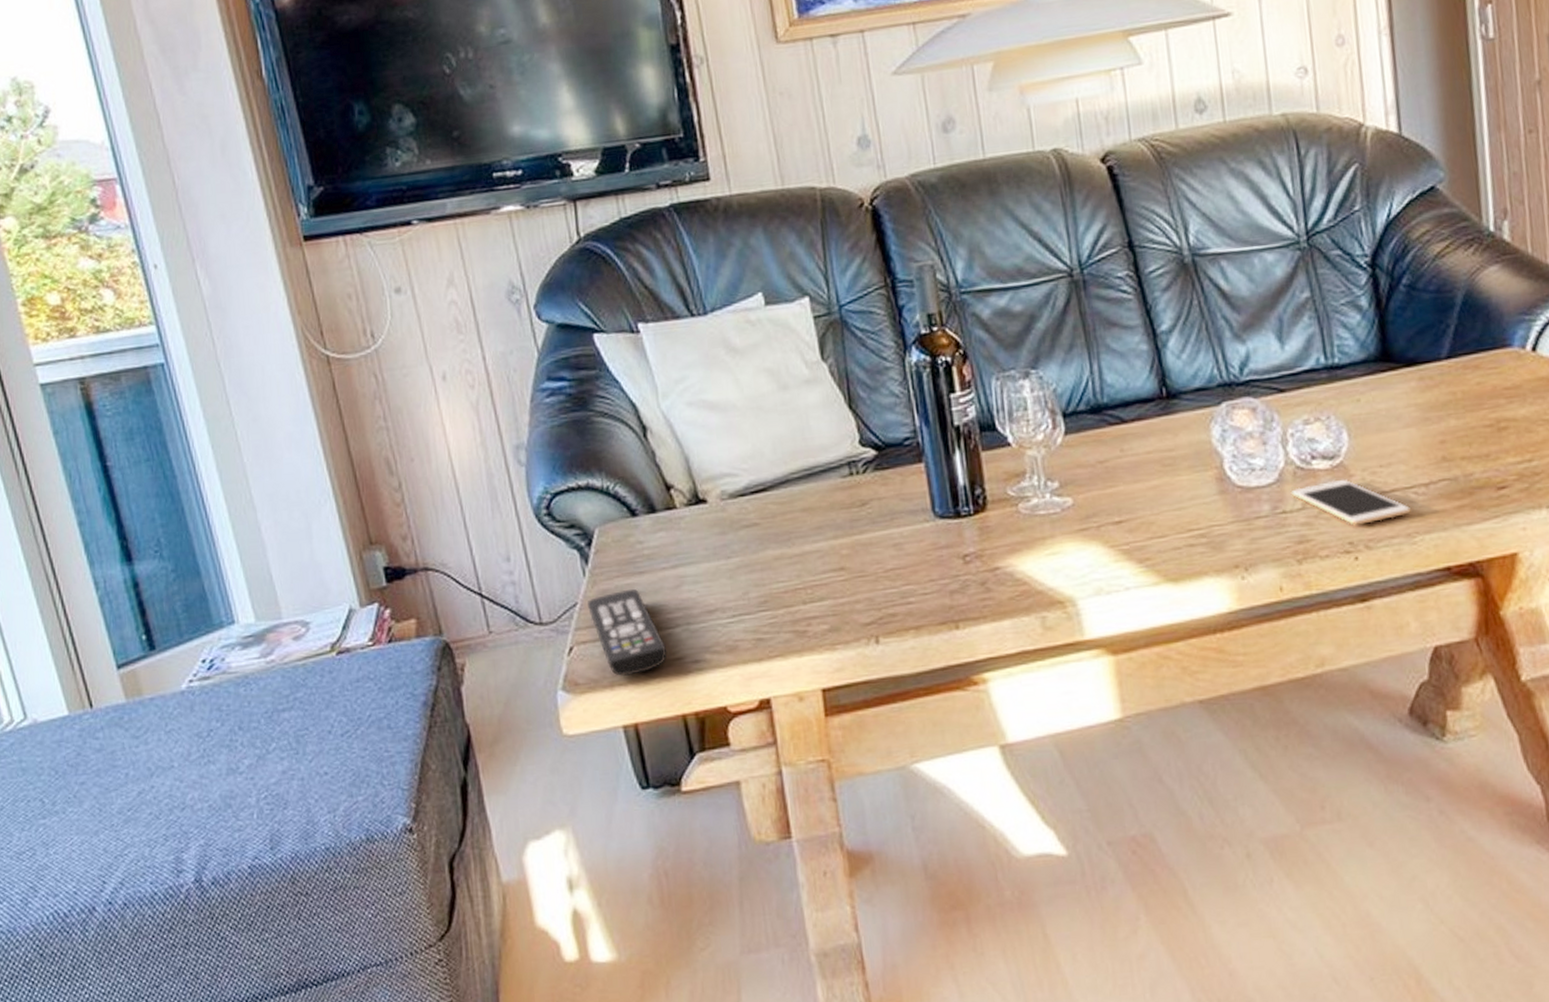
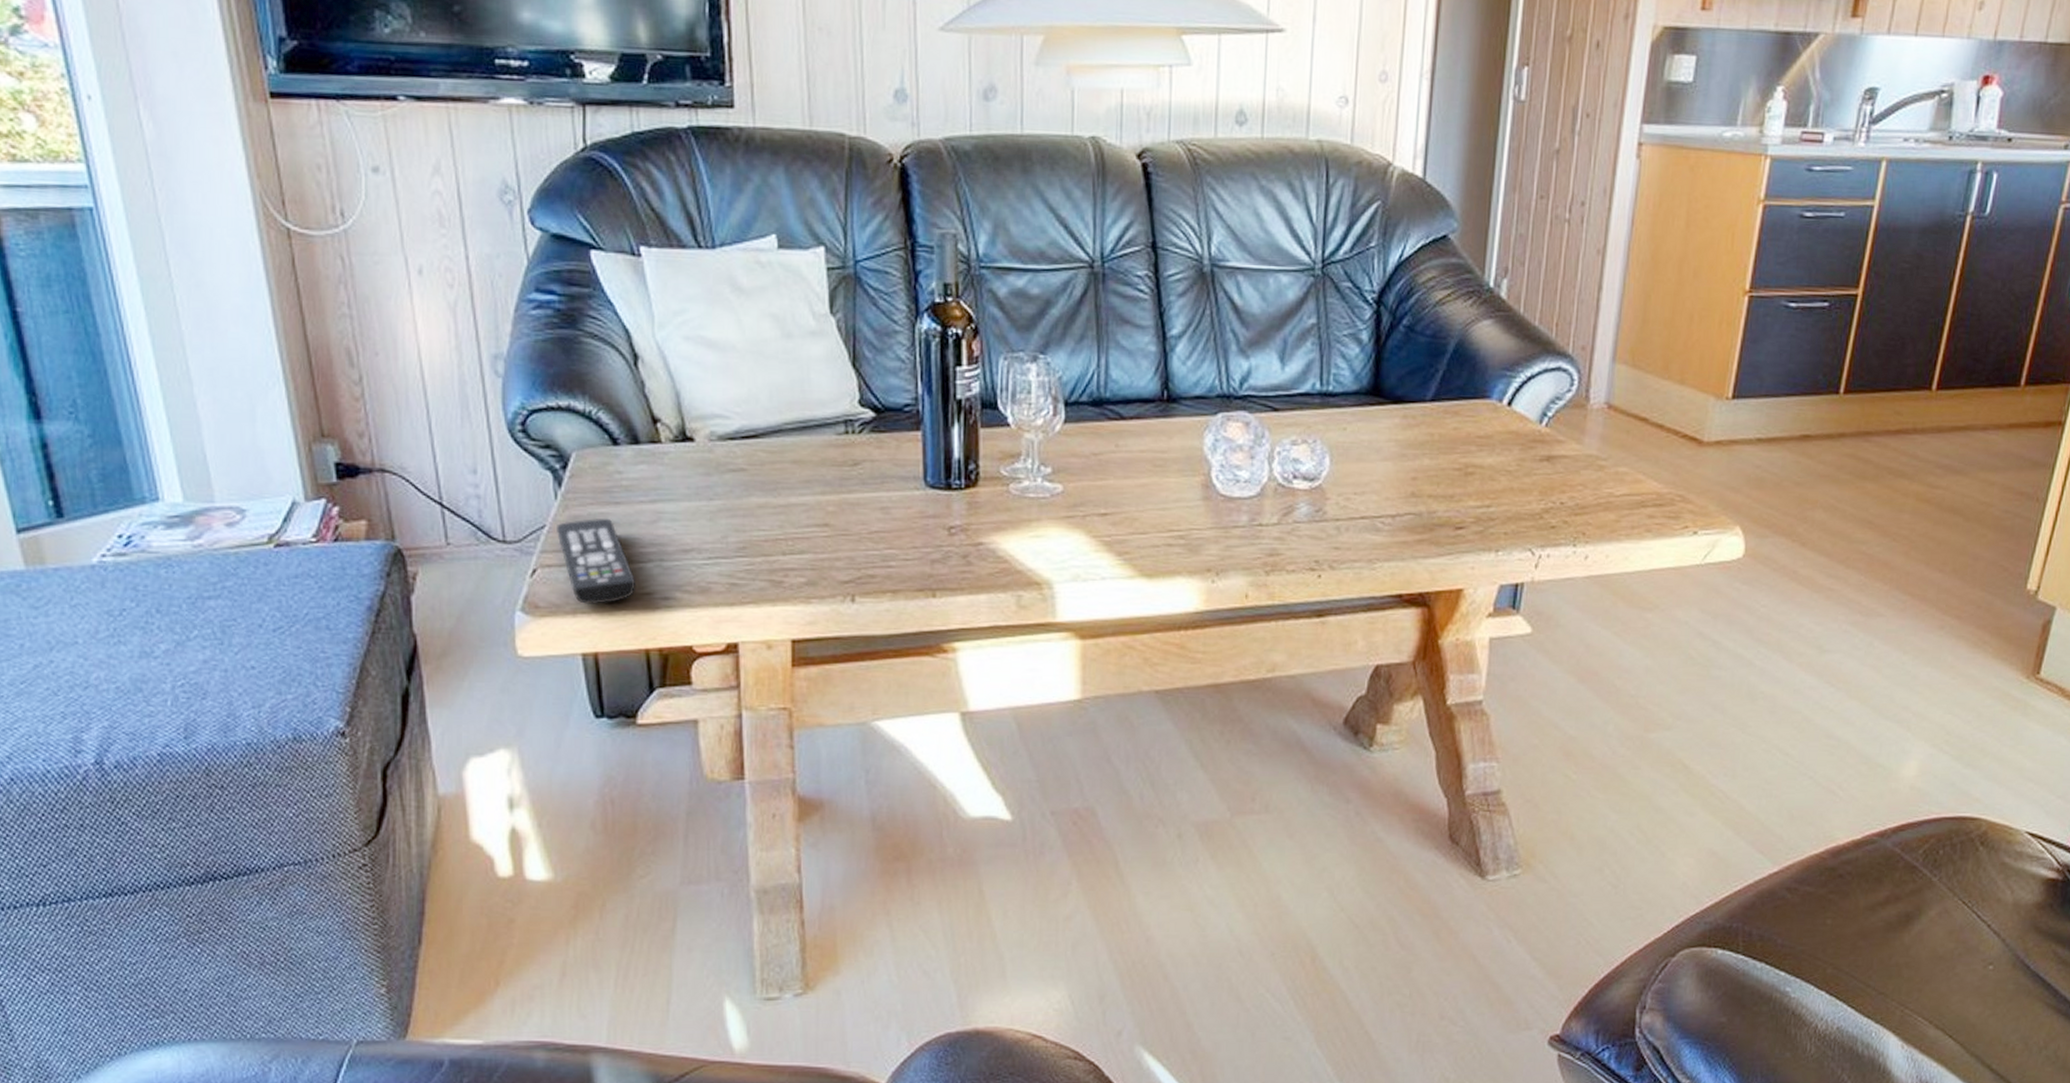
cell phone: present [1290,479,1411,525] -> none [1269,500,1375,546]

